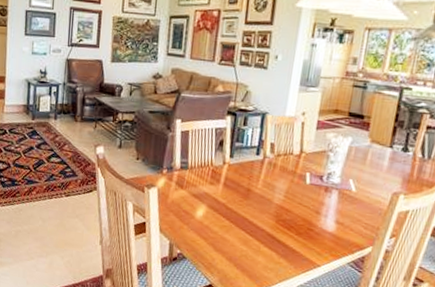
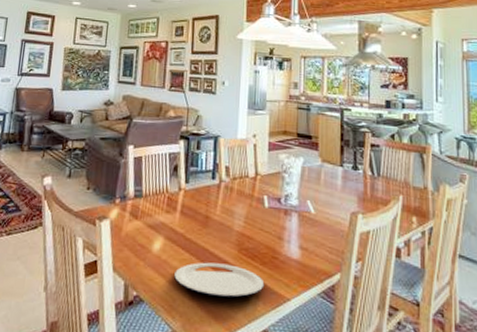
plate: none [214,229,298,261] -> present [174,262,265,298]

